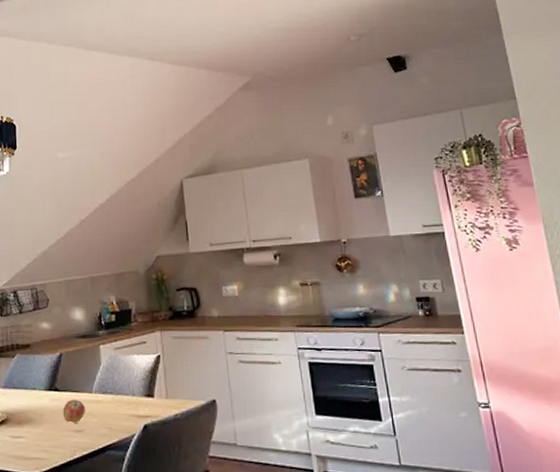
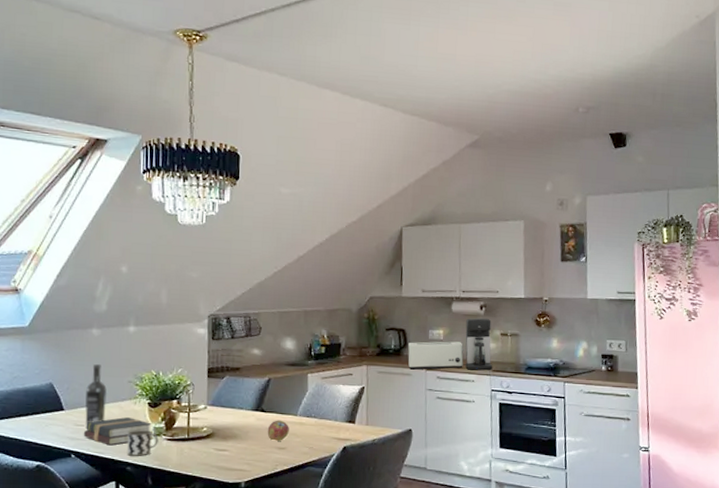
toaster: none [202,297,263,332] -> present [407,341,464,370]
coffee maker: none [260,267,296,329] -> present [465,318,493,371]

